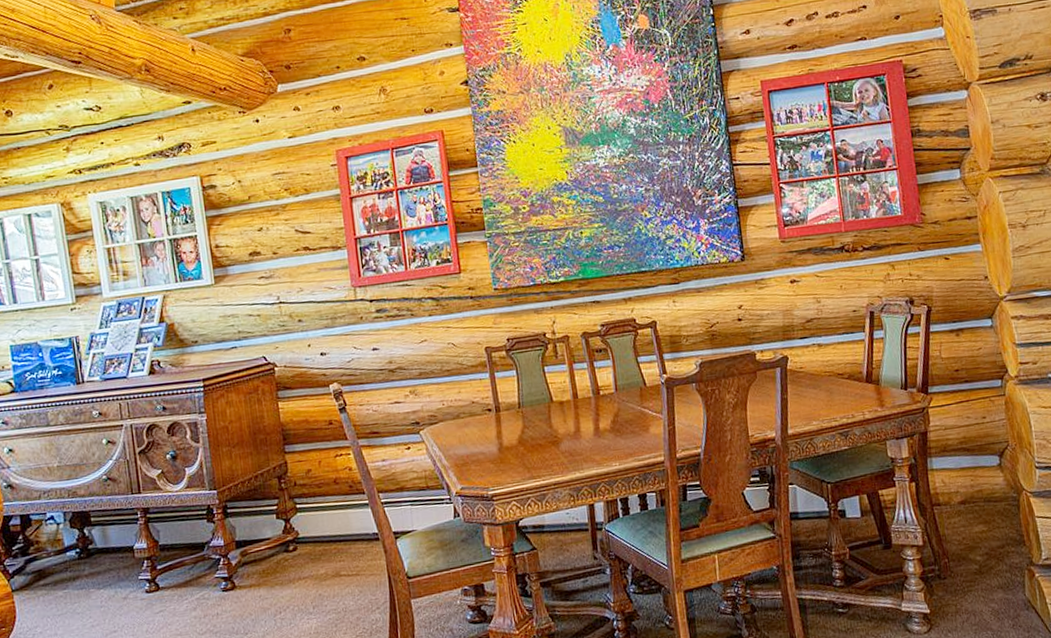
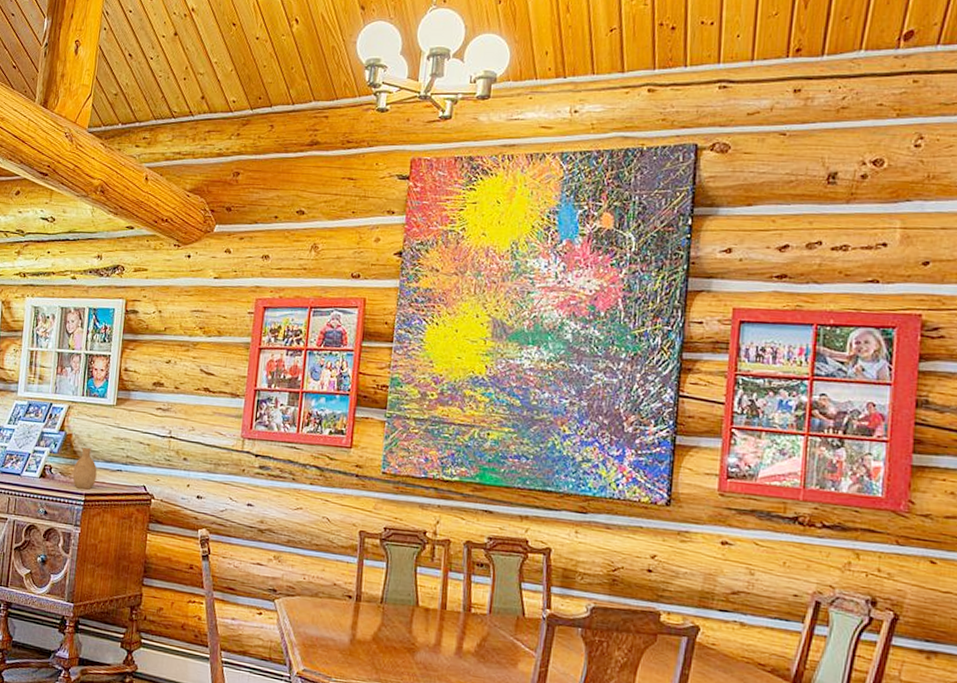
decorative vase: none [183,333,212,377] -> present [72,448,97,491]

